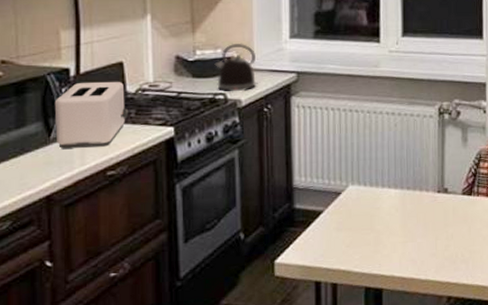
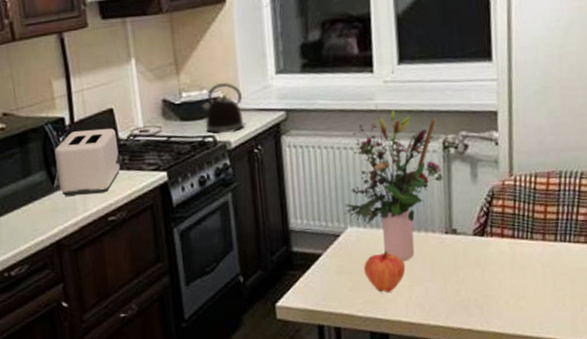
bouquet: none [346,71,438,219] -> present [344,104,443,262]
fruit: none [362,208,401,248] -> present [364,250,406,292]

